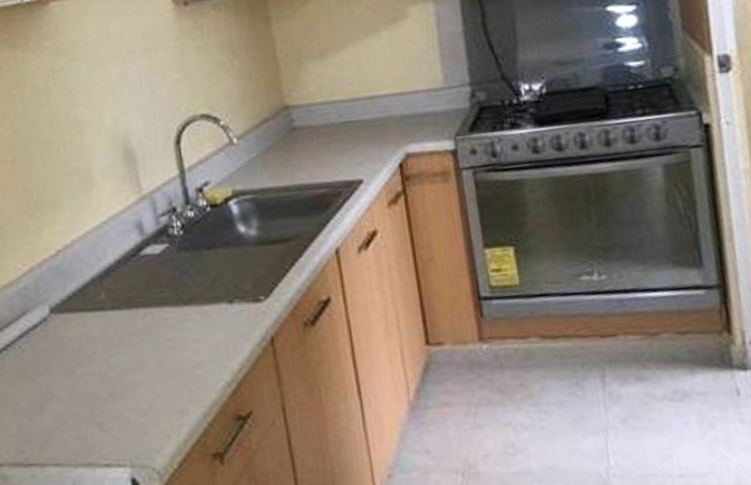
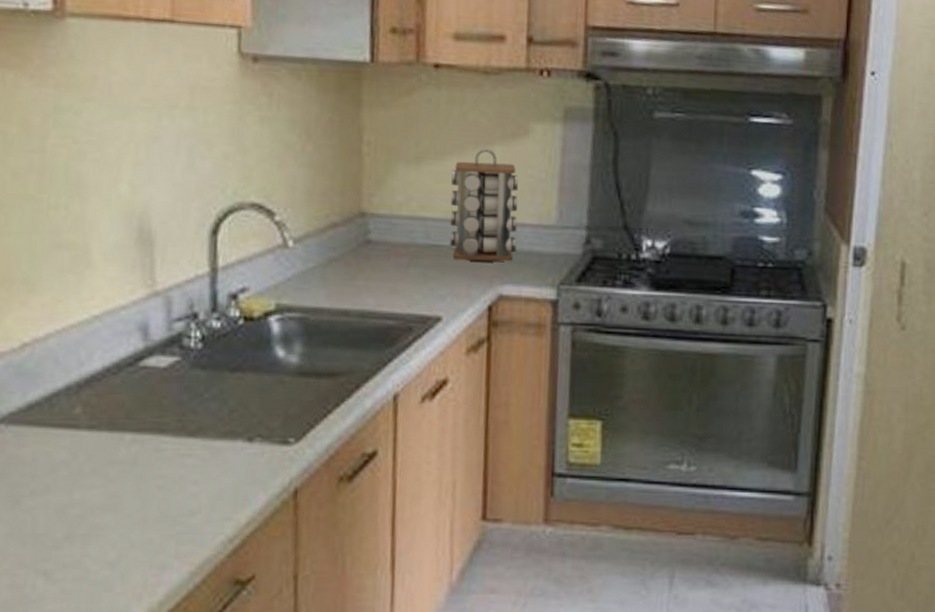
spice rack: none [350,35,414,131] -> present [450,149,519,262]

